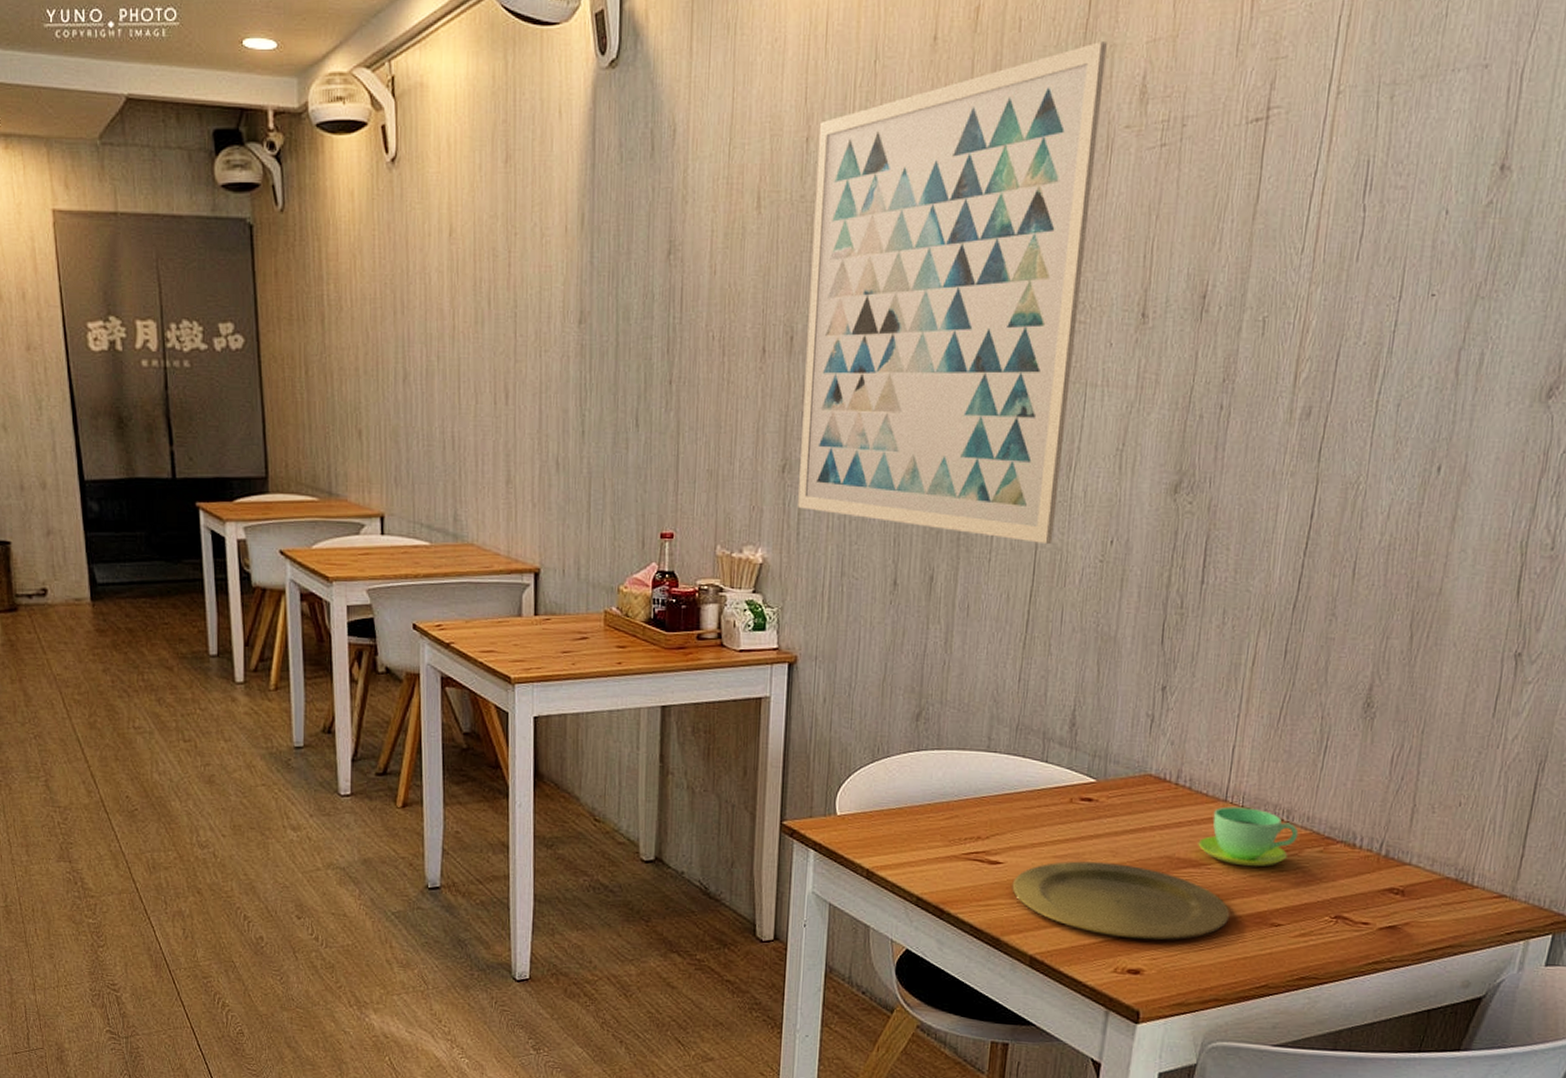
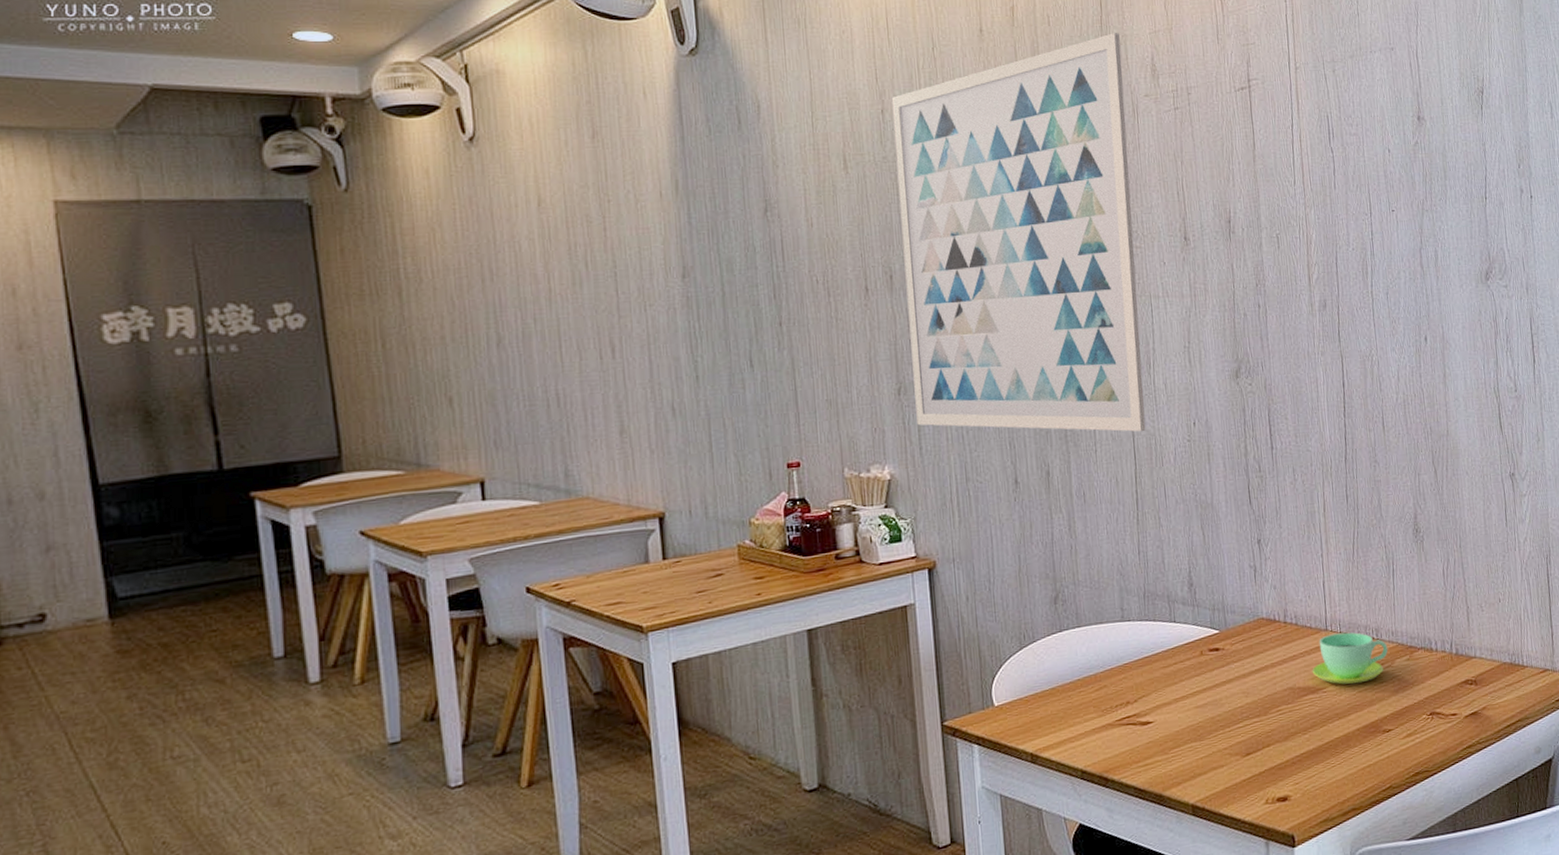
plate: present [1012,861,1230,940] -> none [1164,702,1350,771]

